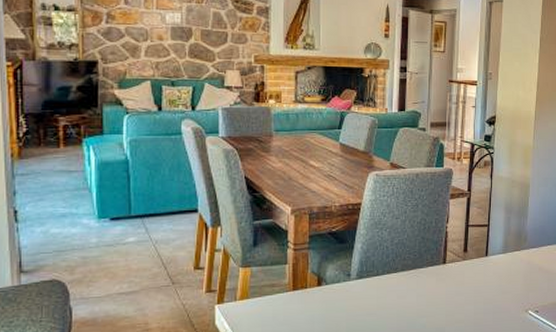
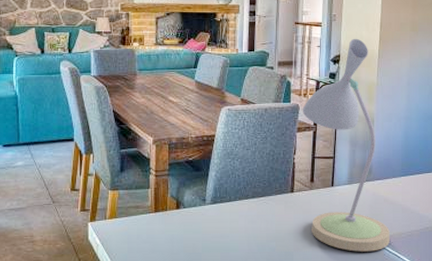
desk lamp: none [456,98,544,324] -> present [302,38,390,252]

